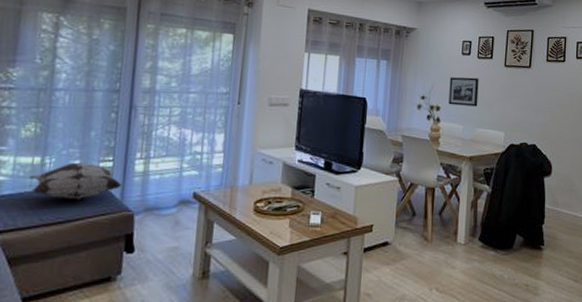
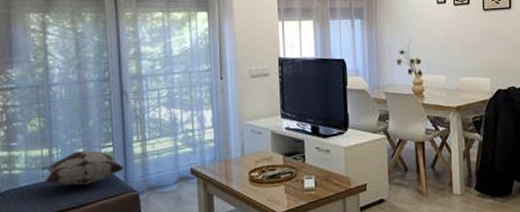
picture frame: present [448,77,479,107] -> none [427,26,460,57]

